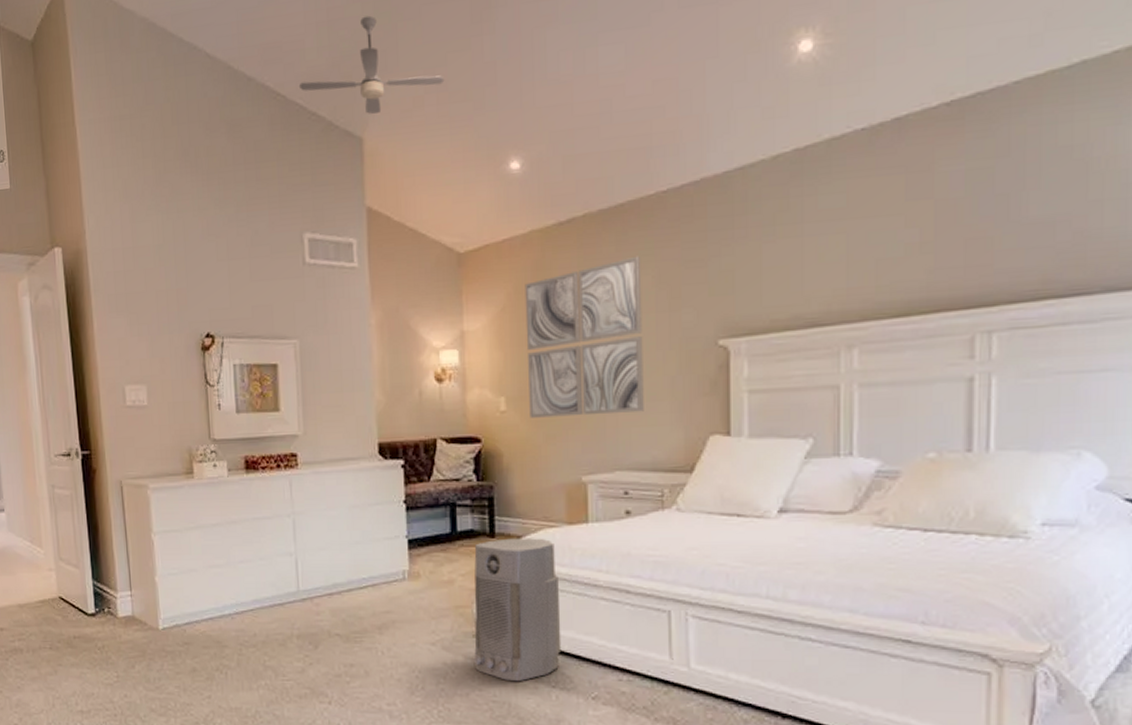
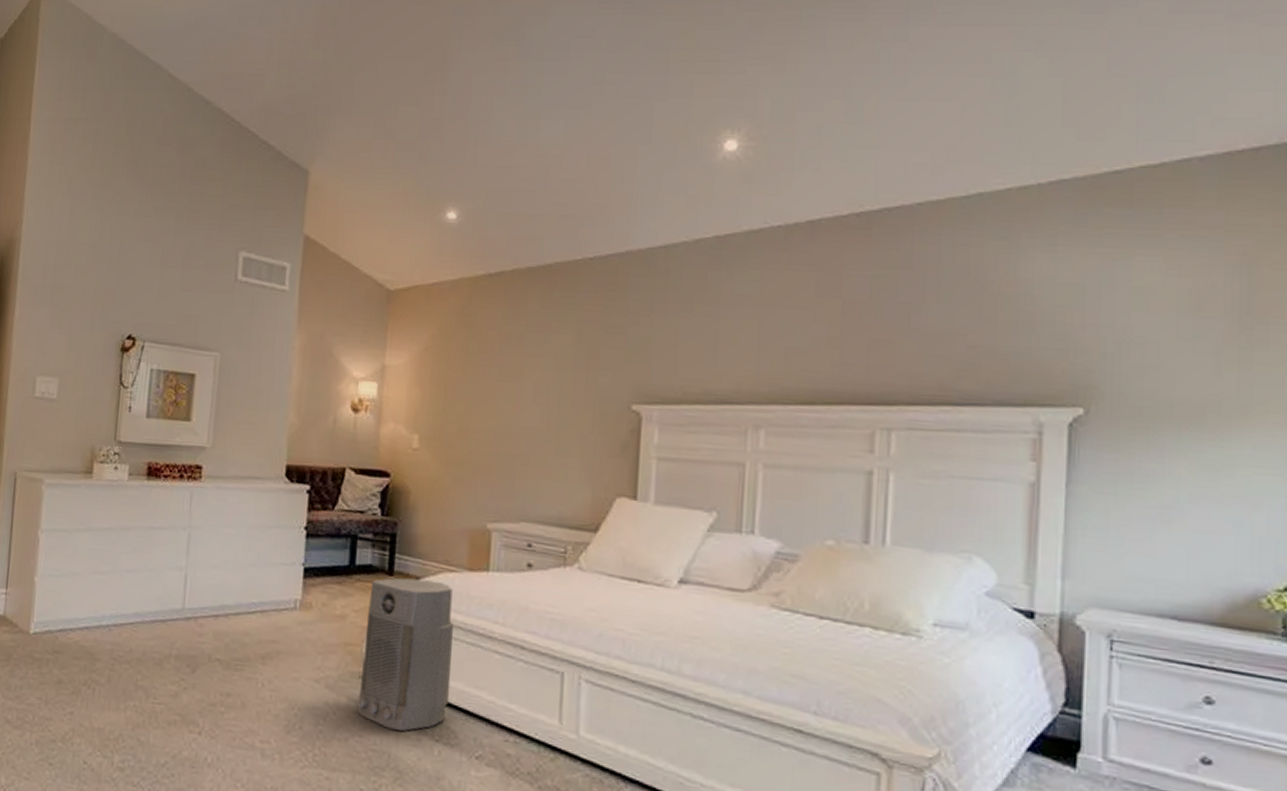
ceiling fan: present [298,15,445,114] -> none [253,62,394,150]
wall art: present [525,255,644,418] -> none [441,315,563,466]

